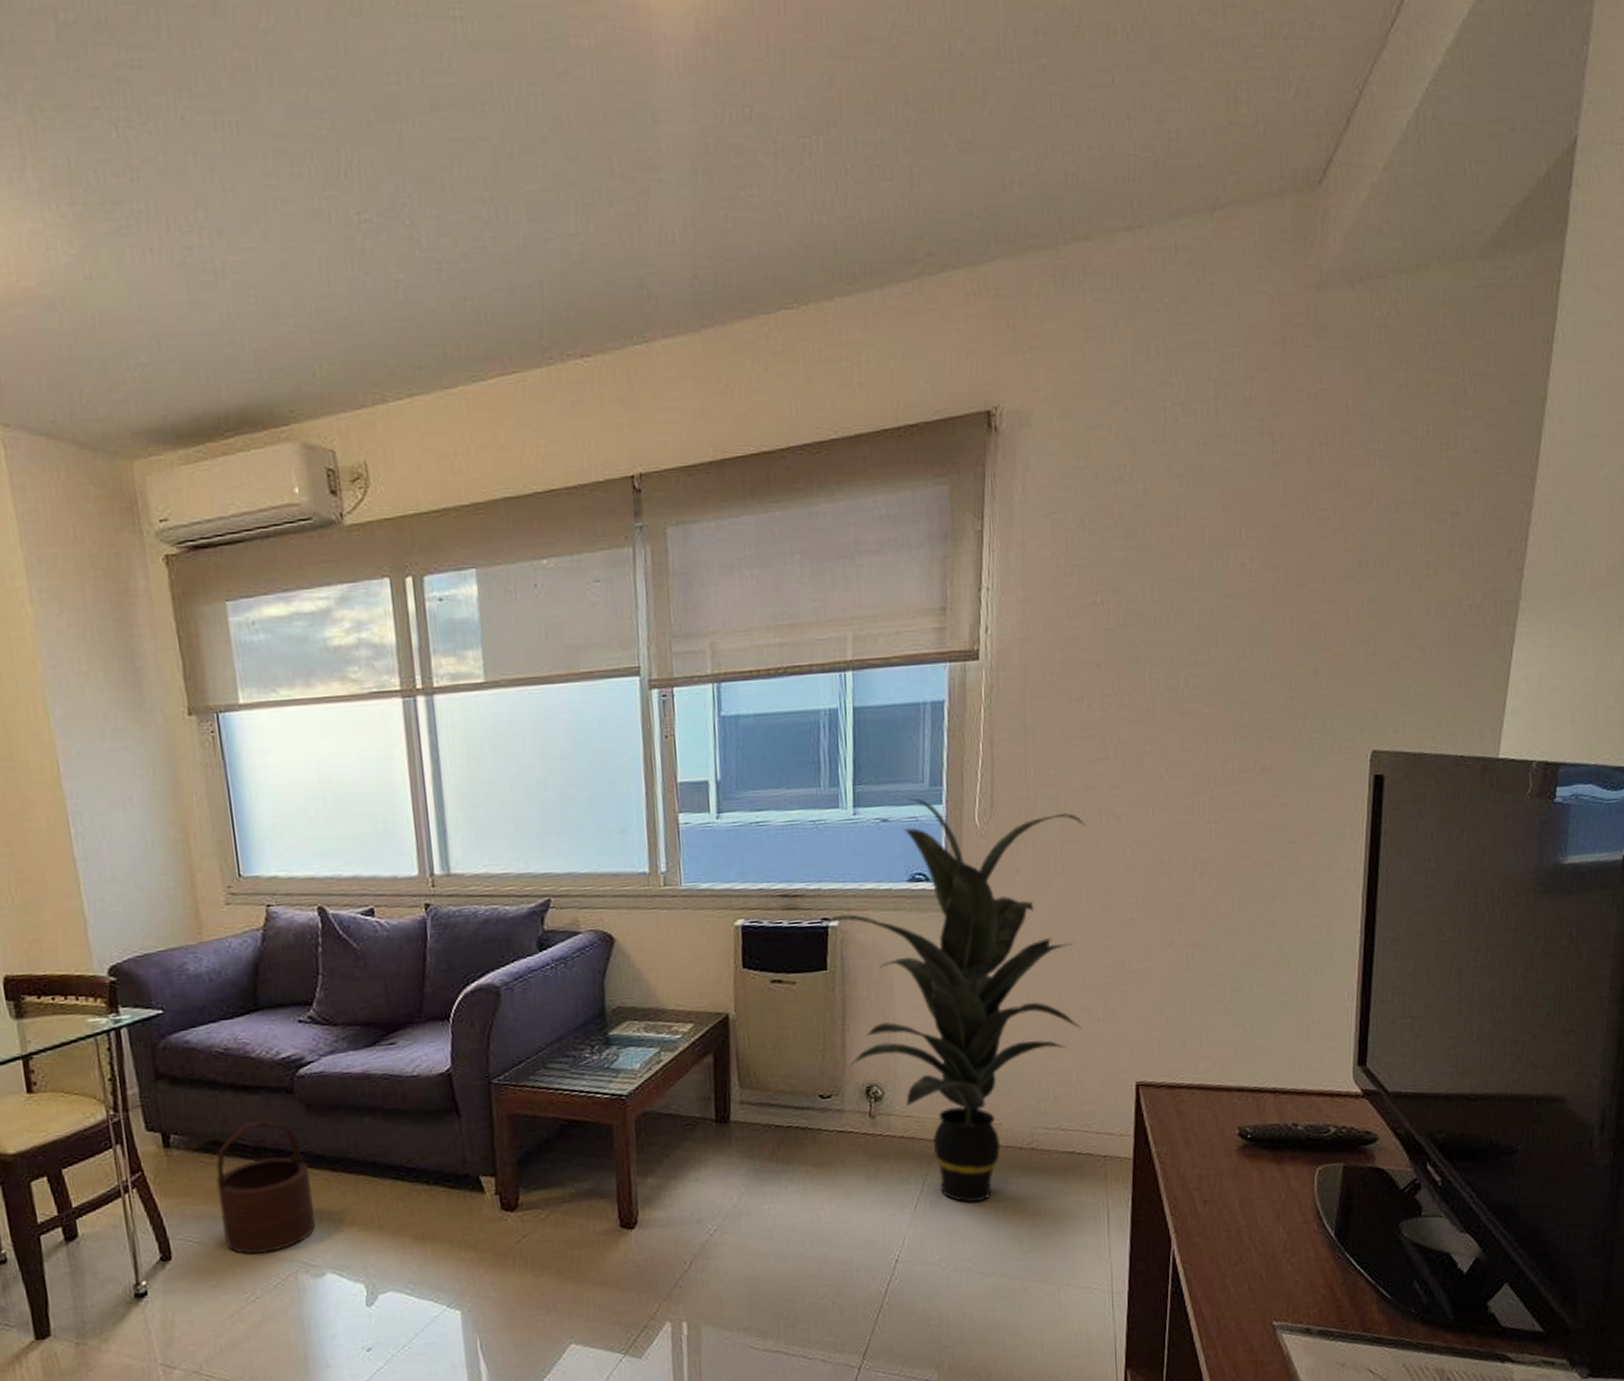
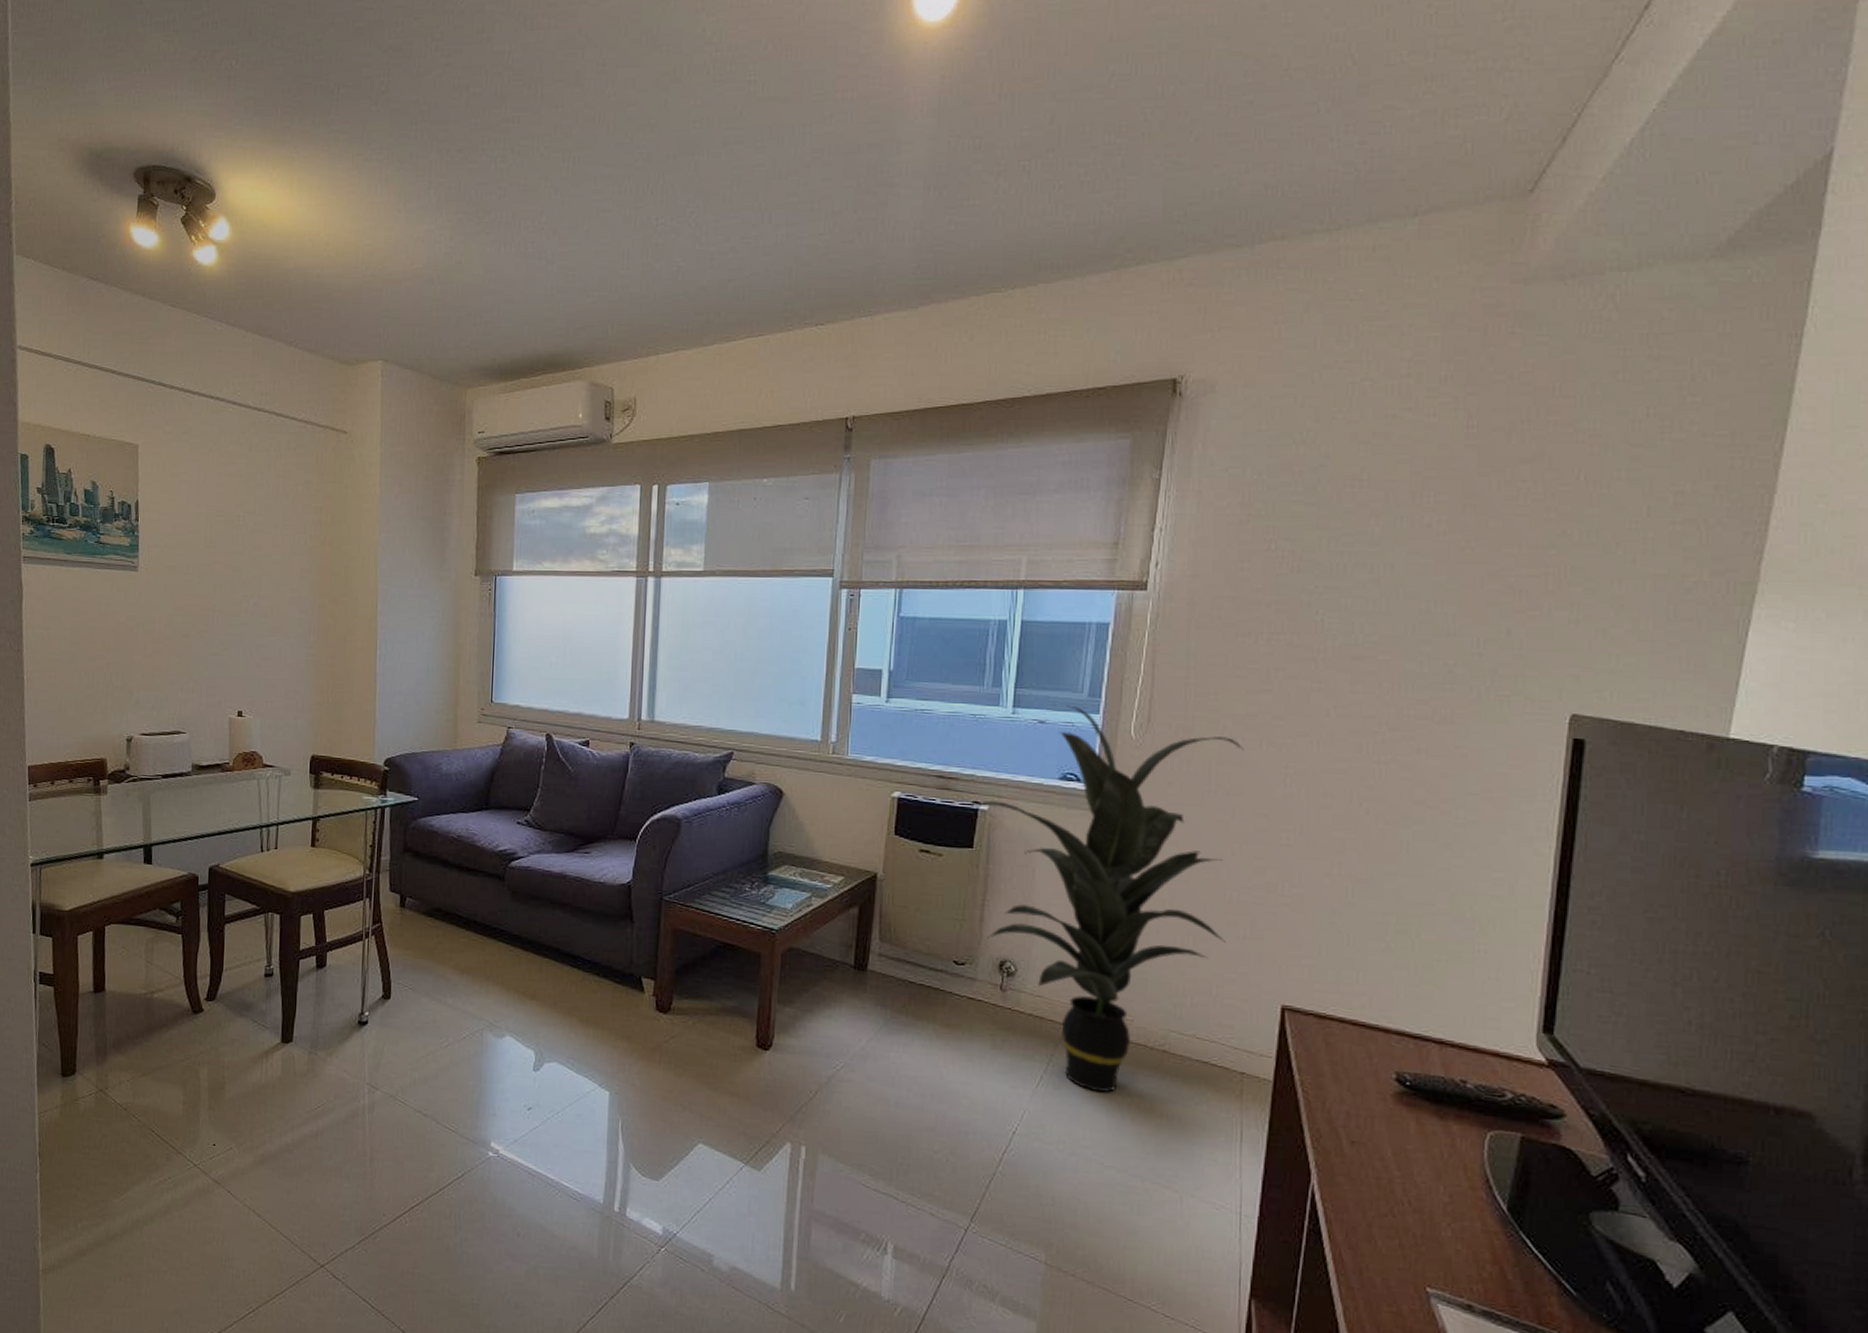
wooden bucket: present [215,1120,316,1255] -> none [432,898,507,1009]

